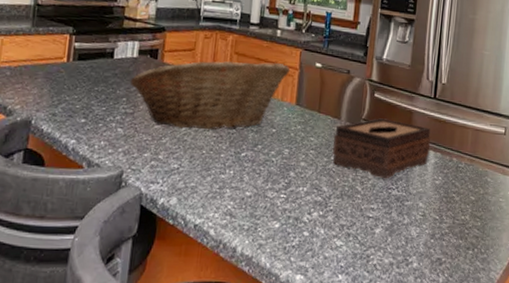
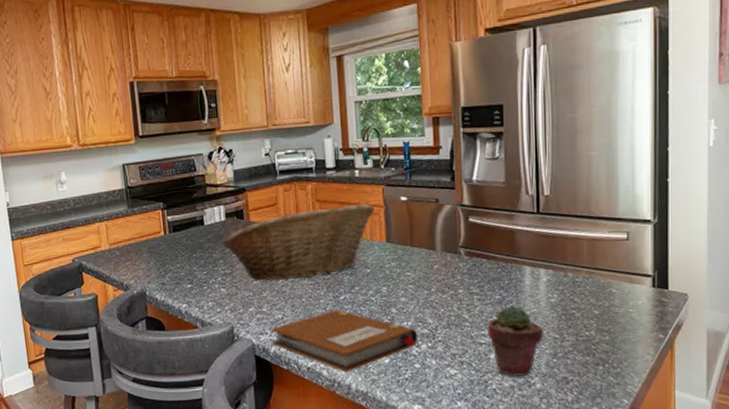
notebook: none [162,166,312,234] -> present [271,310,418,373]
tissue box: present [333,118,431,179] -> none [432,242,540,304]
potted succulent: none [375,181,426,254] -> present [487,304,543,376]

